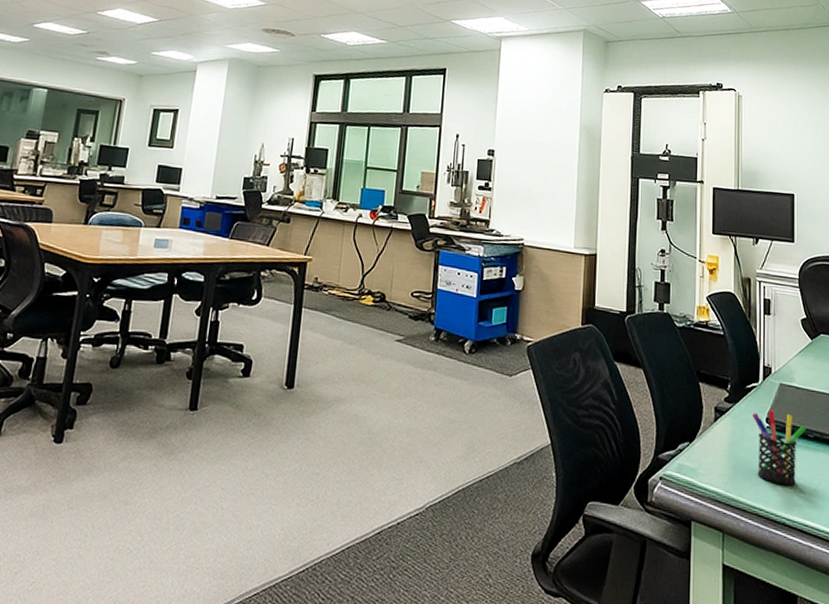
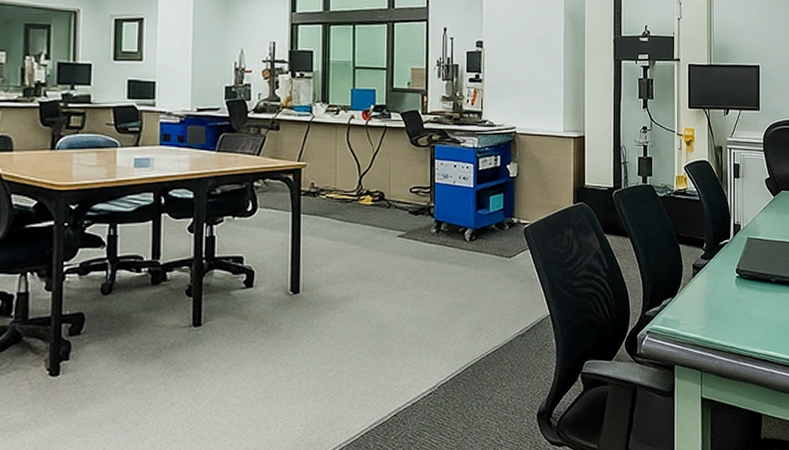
pen holder: present [752,410,806,485] -> none [725,262,769,324]

